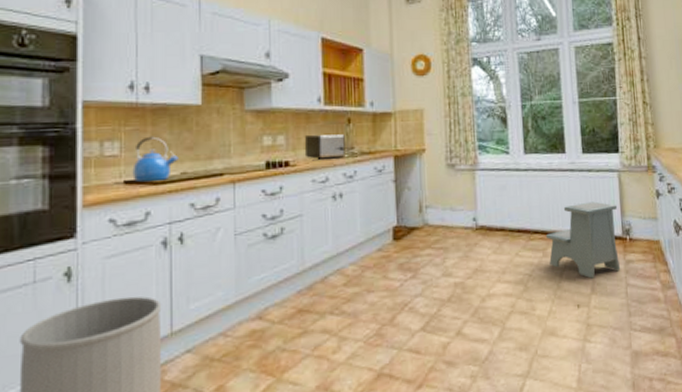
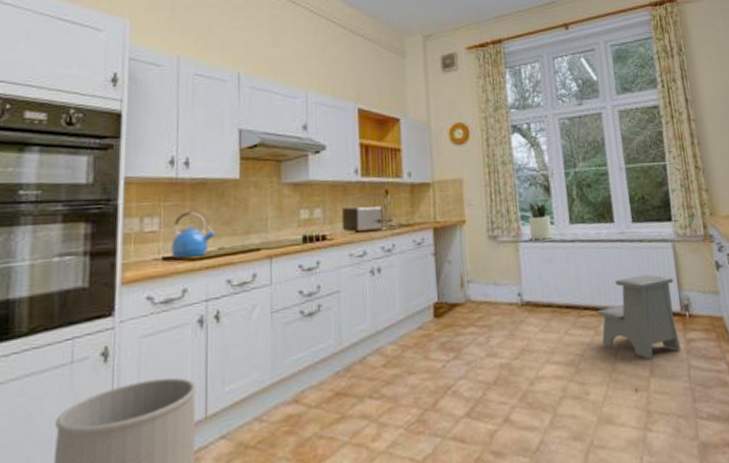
planter: none [485,132,509,169] -> present [528,201,554,240]

